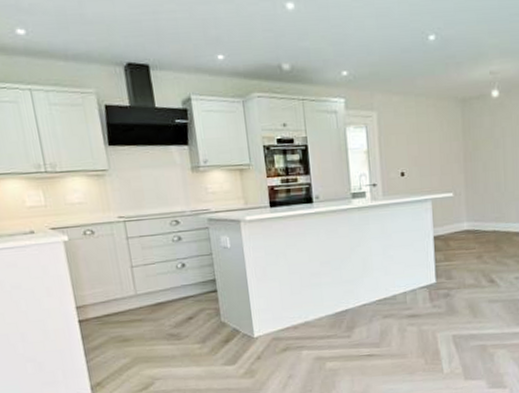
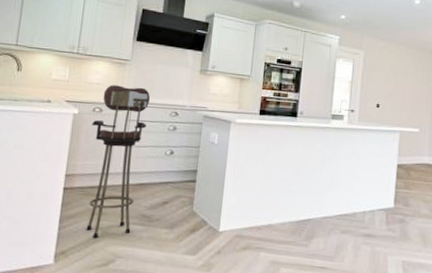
bar stool: none [87,199,162,366] -> present [86,85,151,239]

